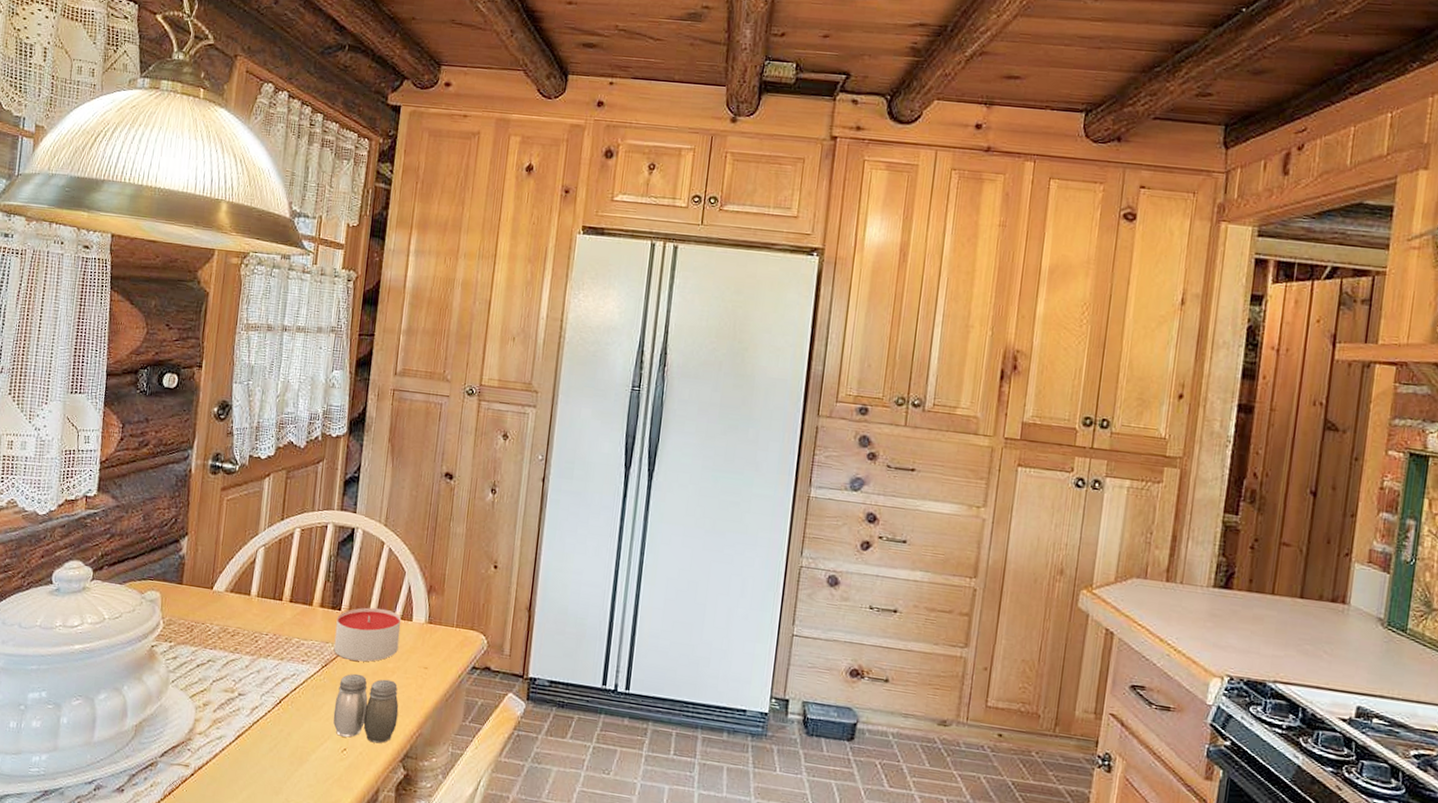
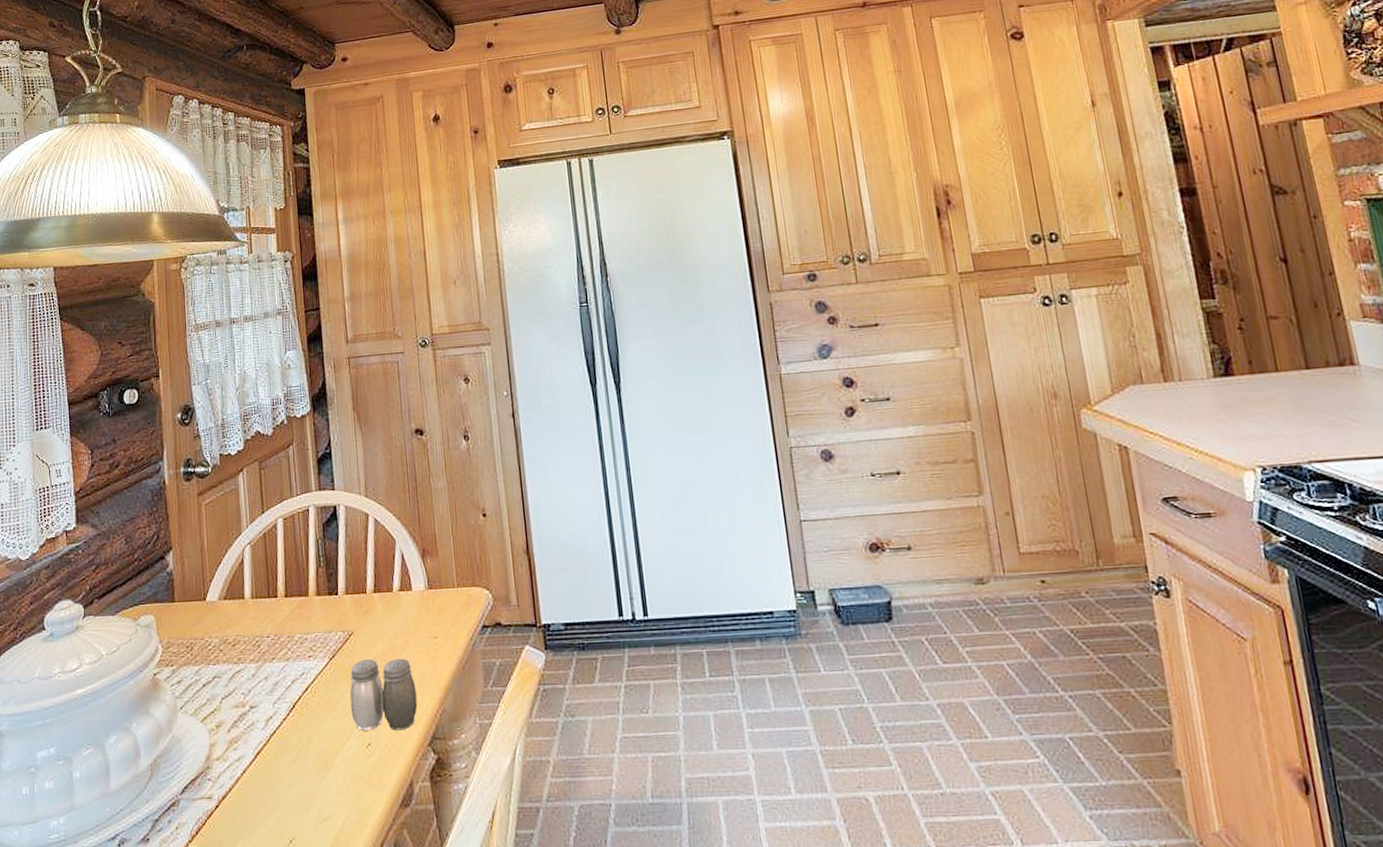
candle: present [333,607,402,662] -> none [335,584,404,646]

